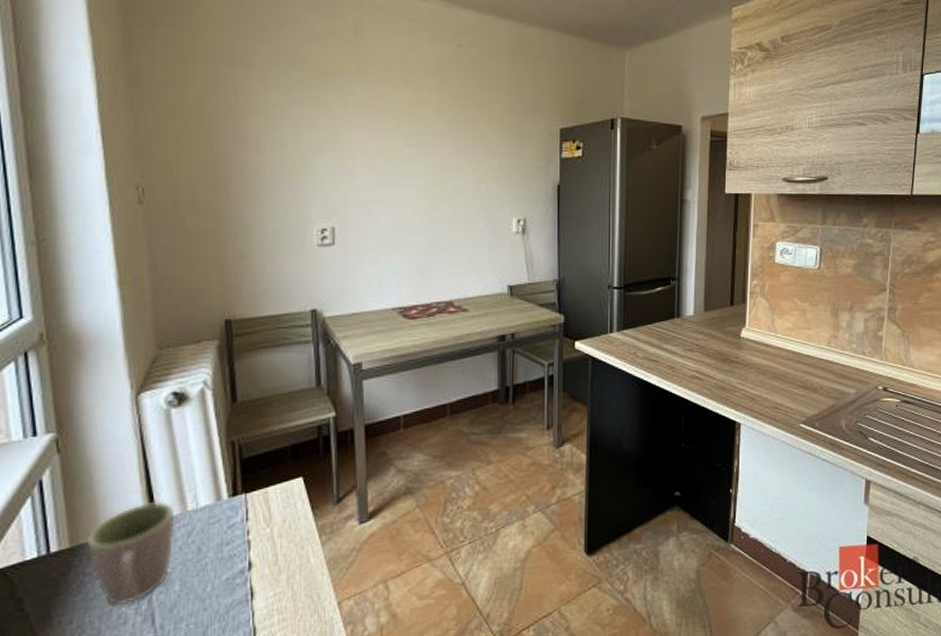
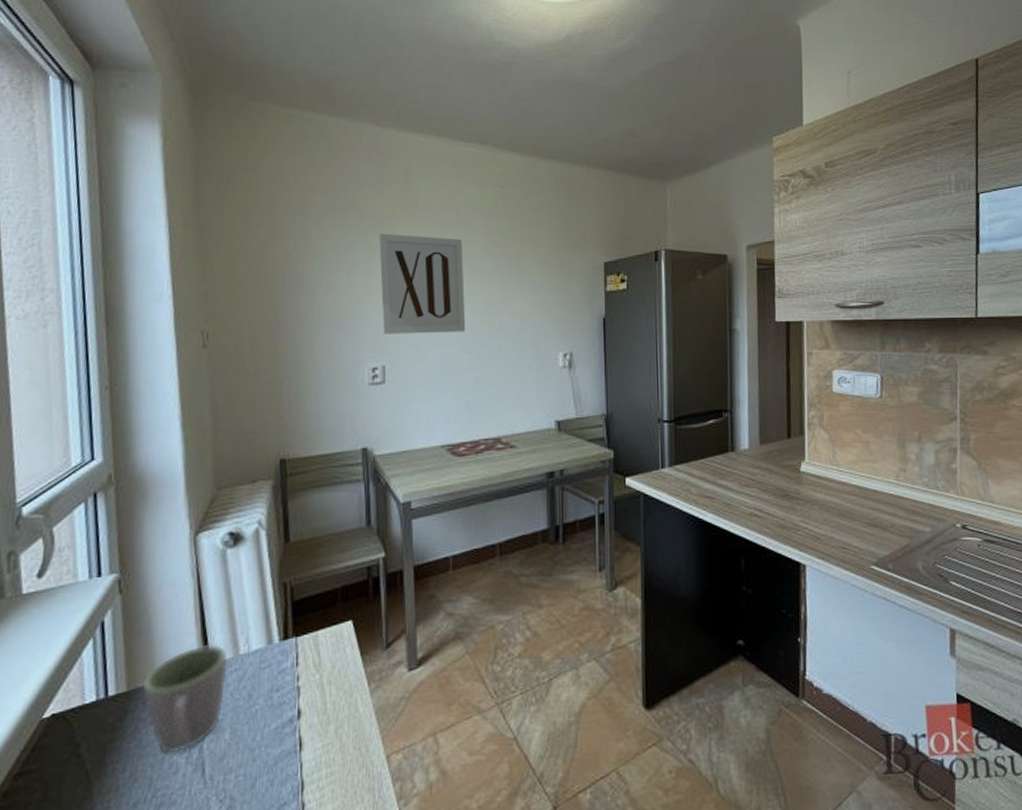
wall art: none [328,89,419,196] -> present [379,233,466,334]

